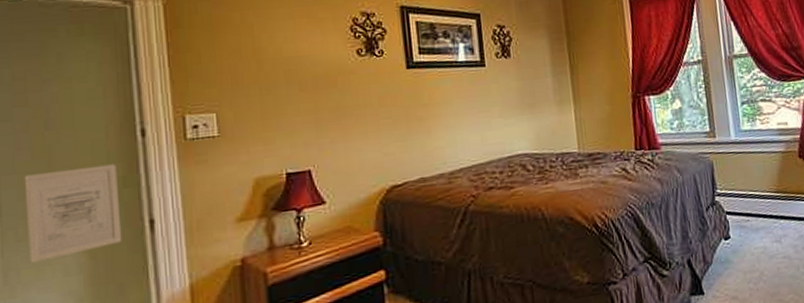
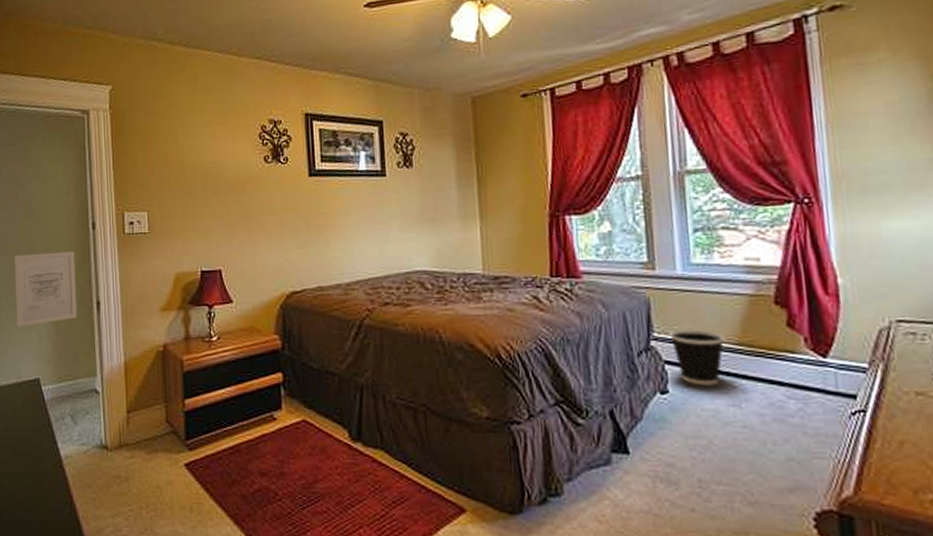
wastebasket: none [728,183,768,229] -> present [669,329,725,386]

